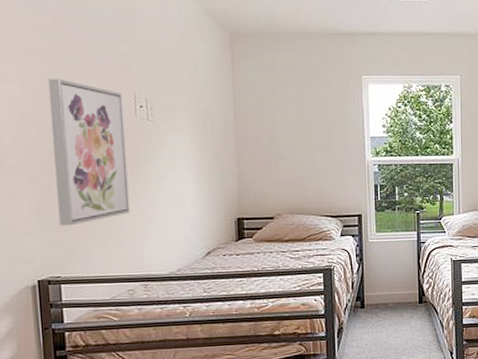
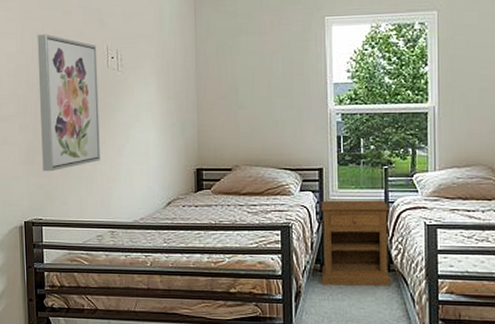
nightstand: none [361,241,424,321] -> present [321,200,392,287]

